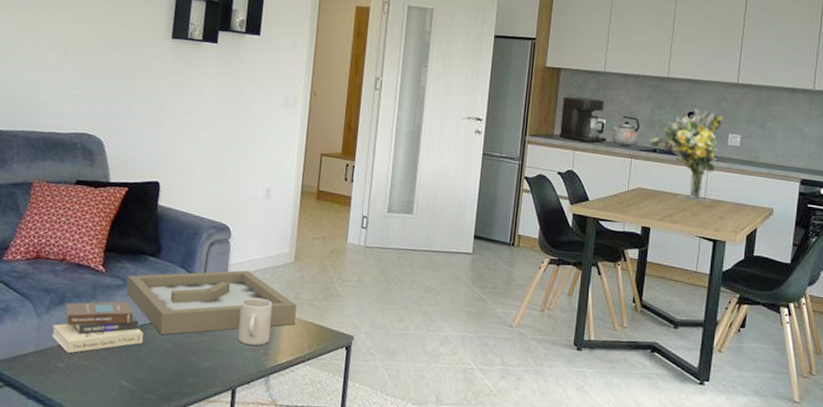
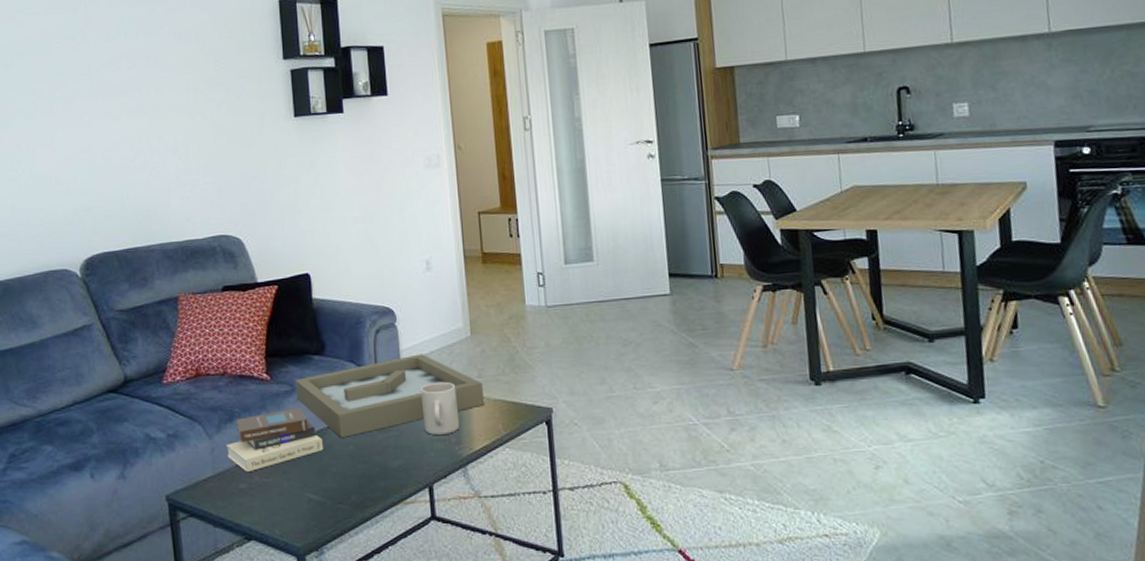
coffee maker: present [559,96,607,143] -> none [743,93,805,146]
kettle: present [612,116,640,147] -> none [809,105,843,141]
bouquet: present [649,108,724,203] -> none [856,81,947,190]

